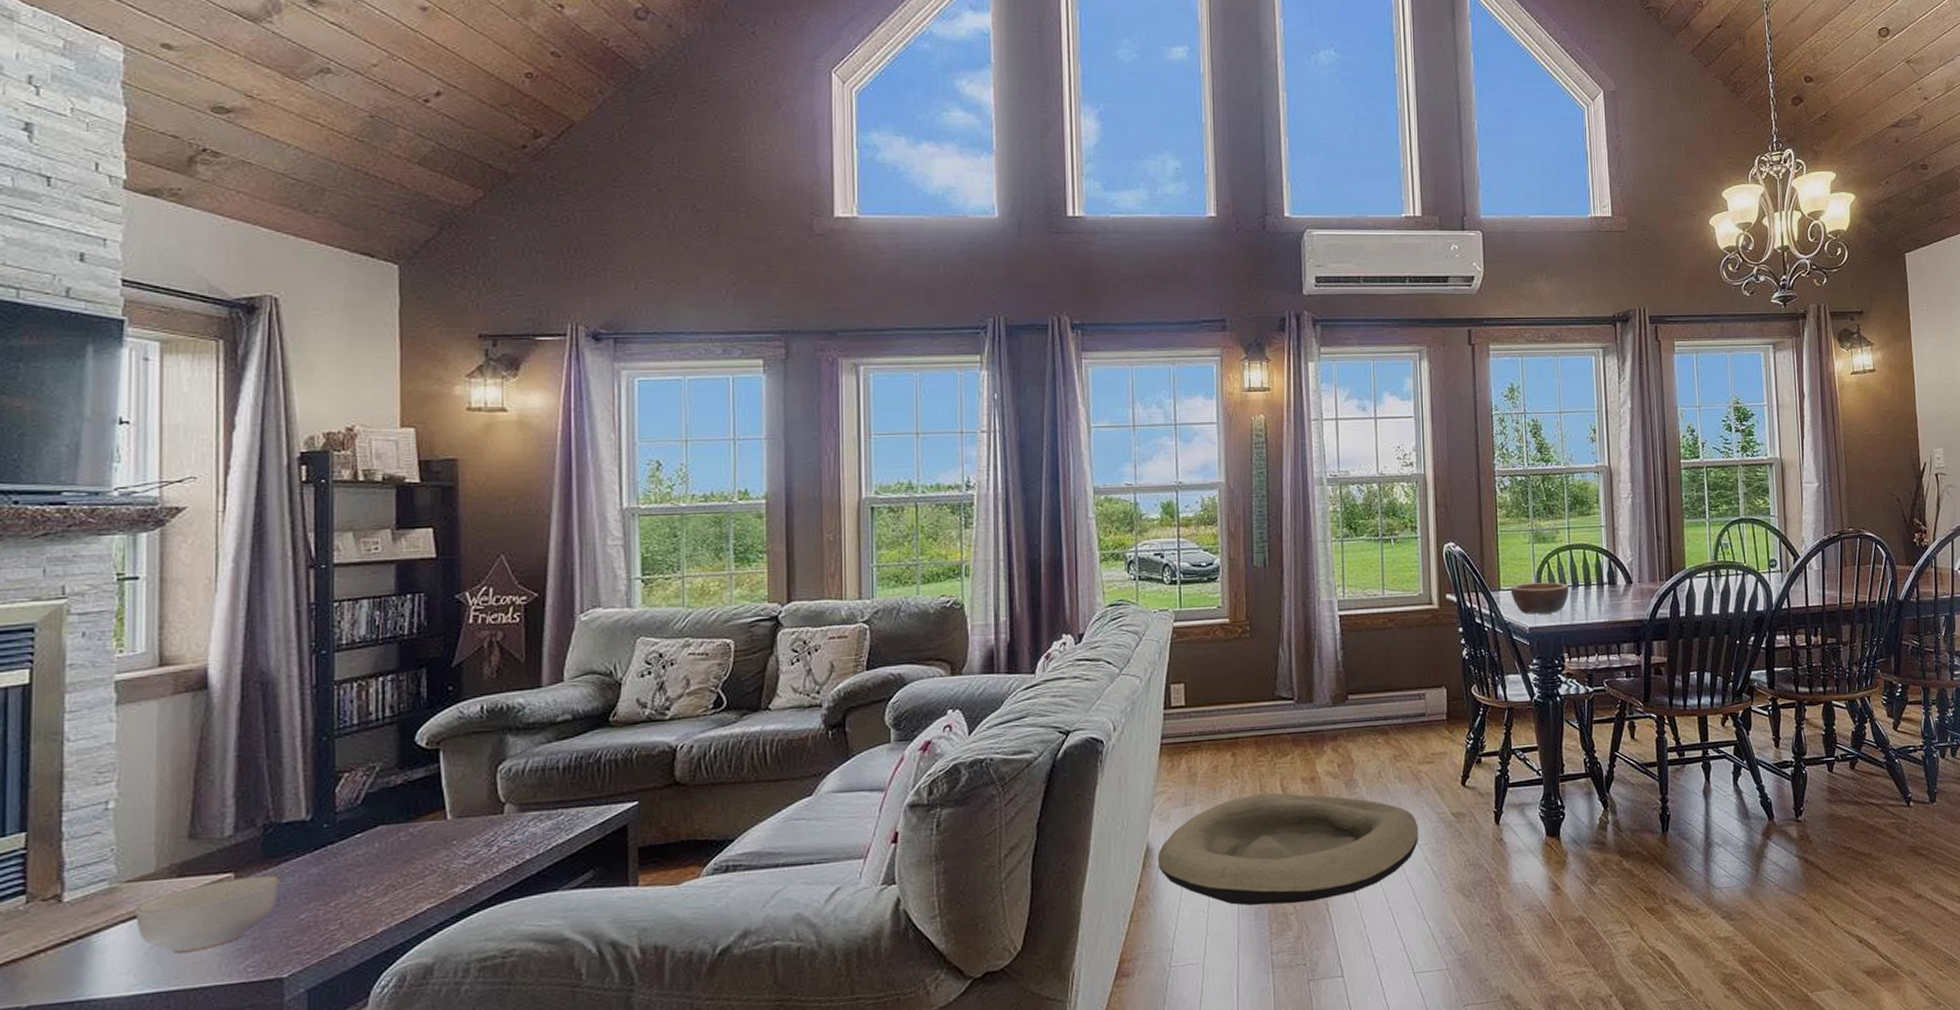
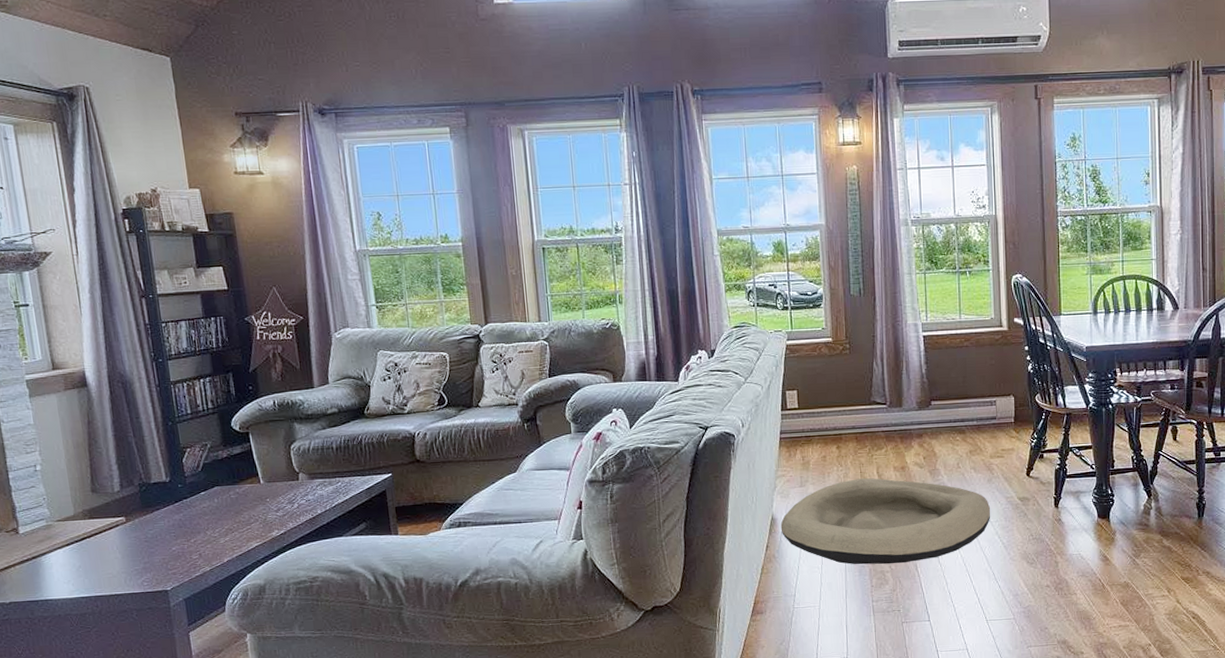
bowl: present [134,874,281,953] -> none [65,519,157,571]
bowl: present [1510,582,1570,614] -> none [1070,308,1122,336]

